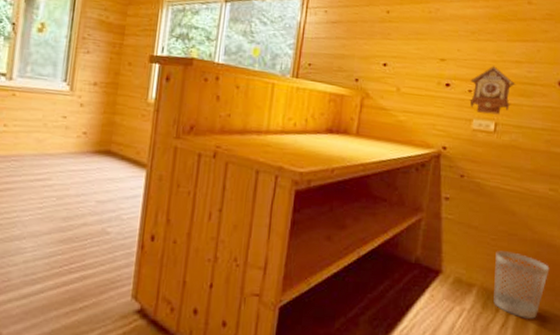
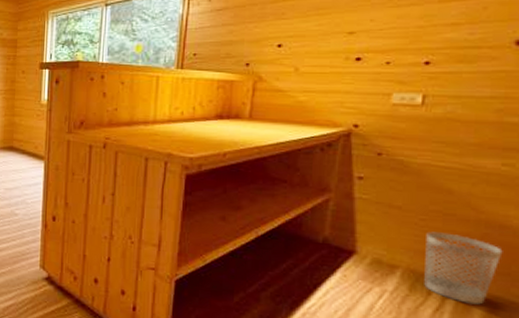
cuckoo clock: present [469,65,517,115] -> none [387,32,453,86]

